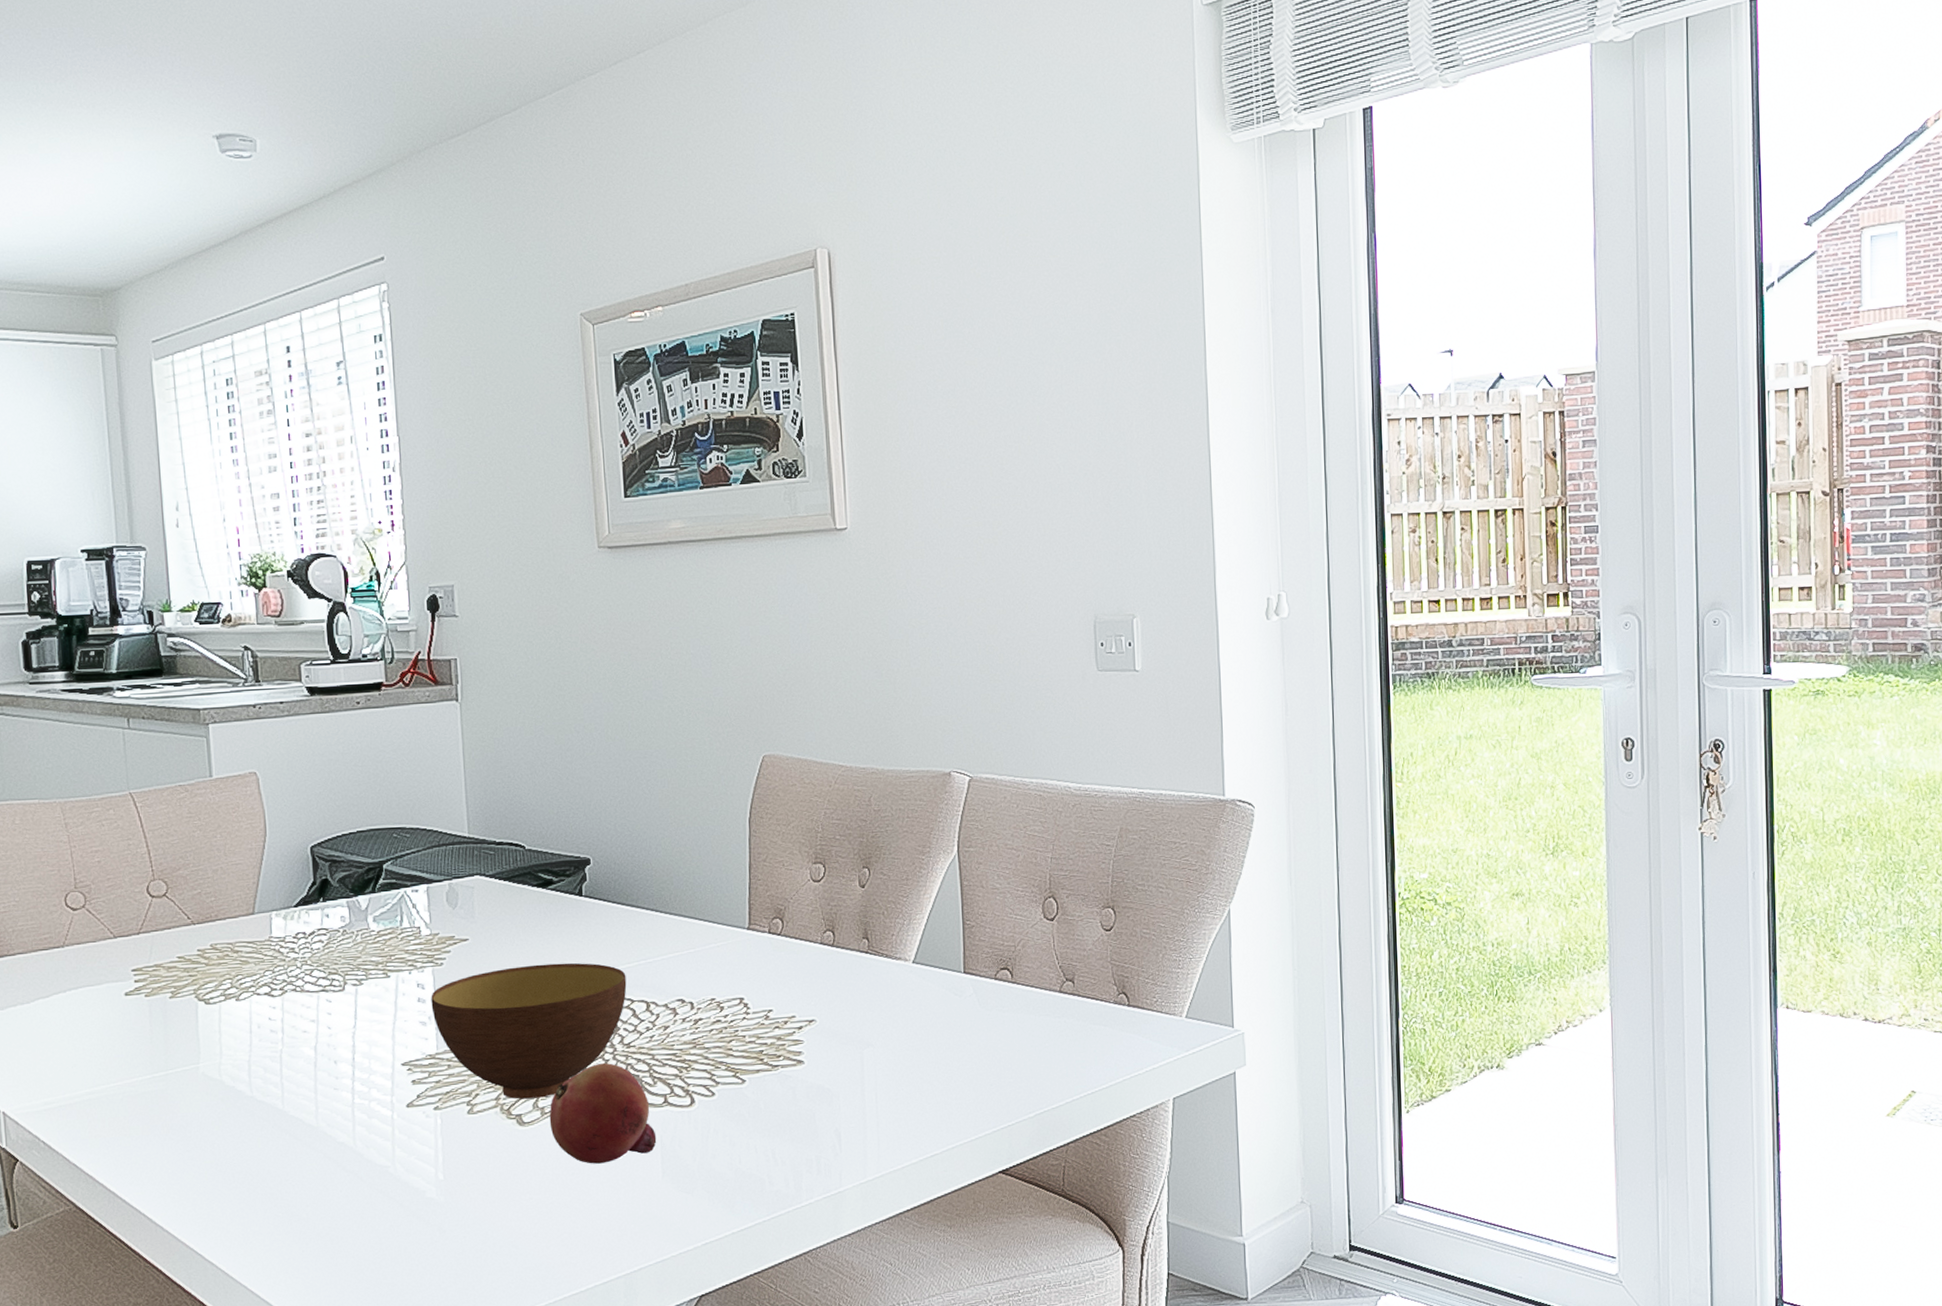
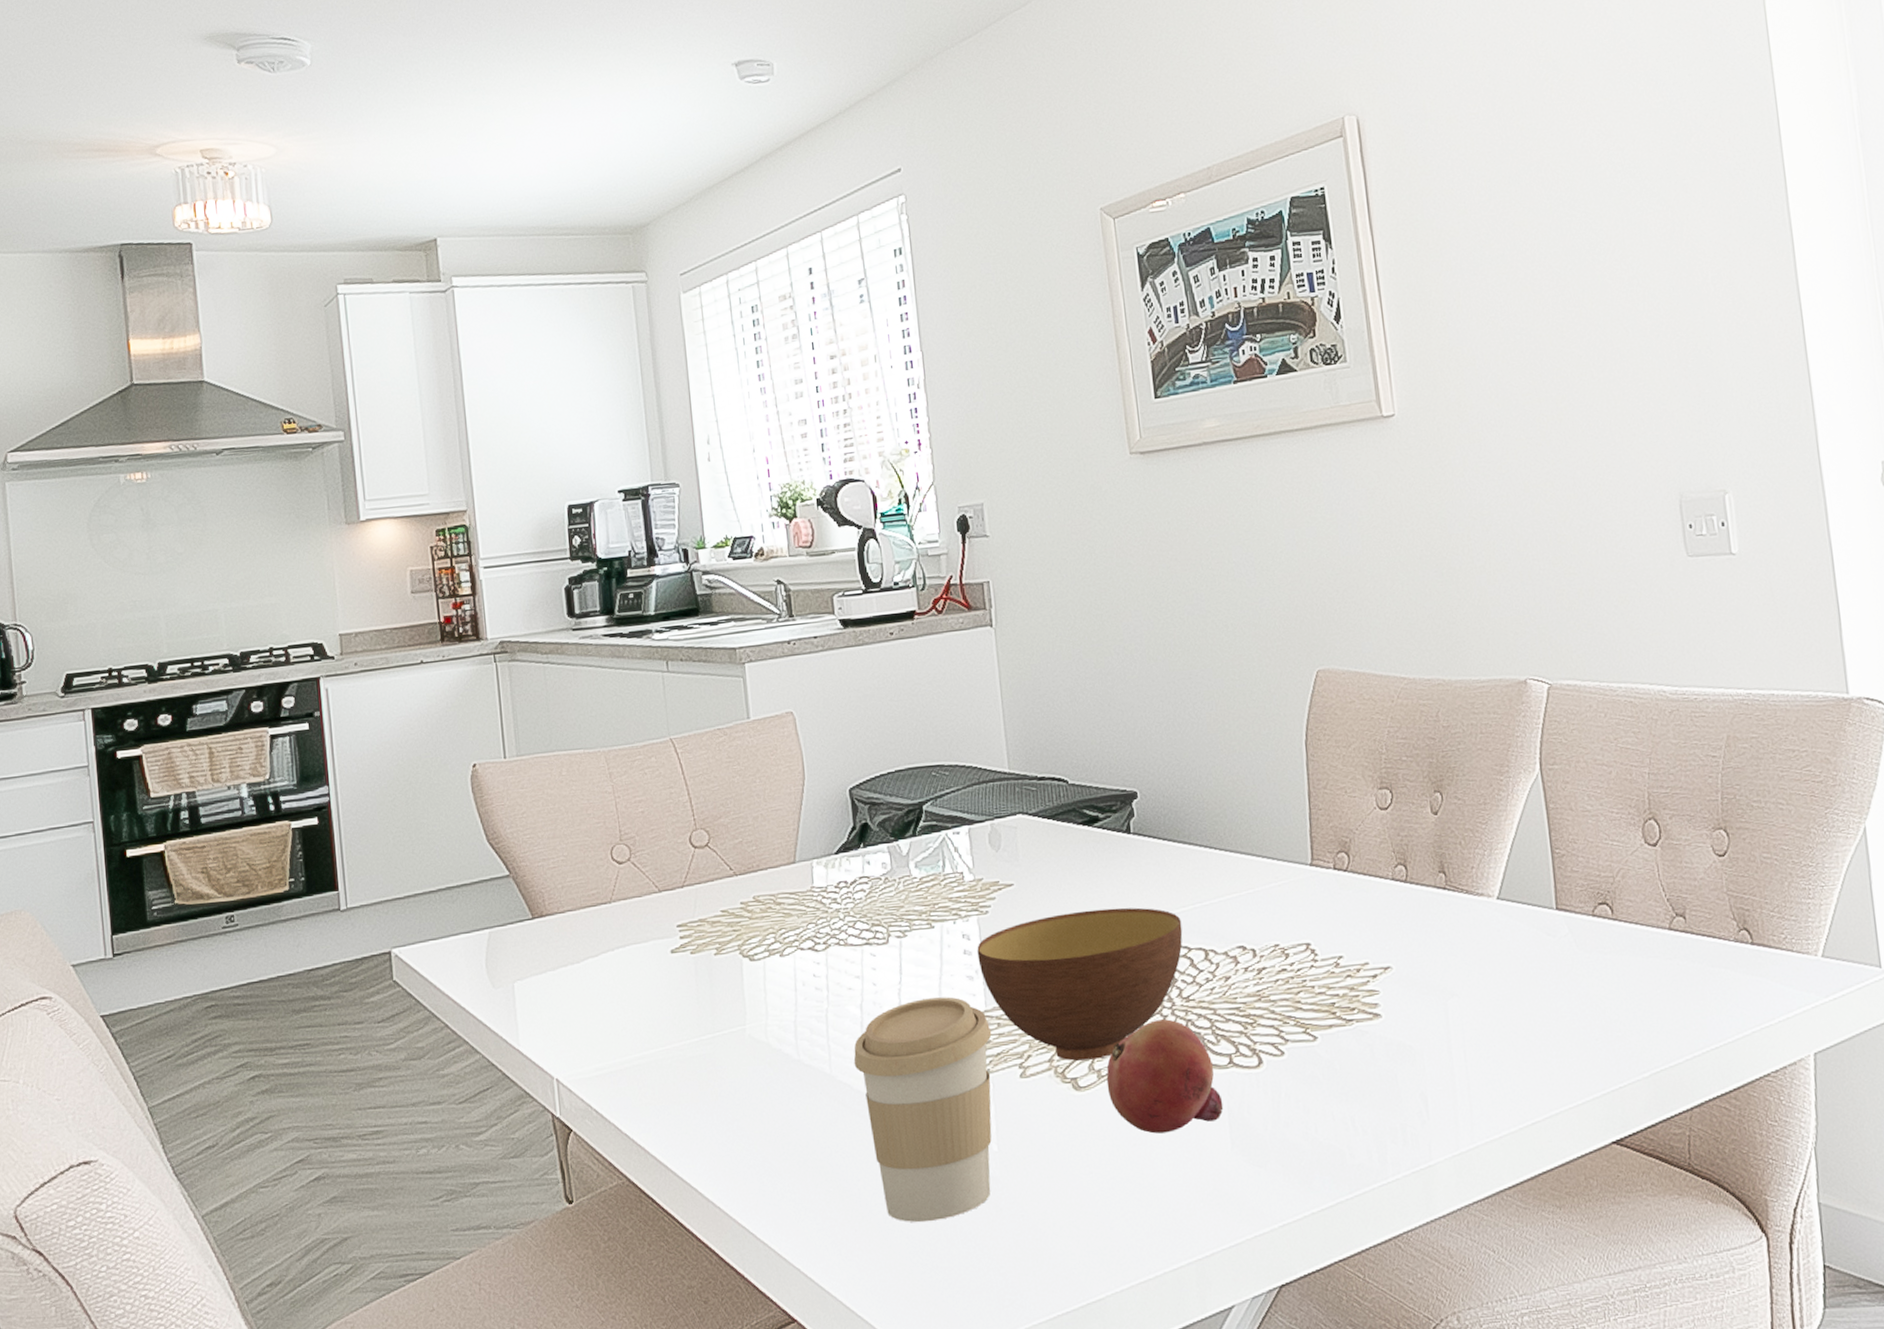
coffee cup: none [306,1040,442,1244] -> present [853,997,992,1223]

